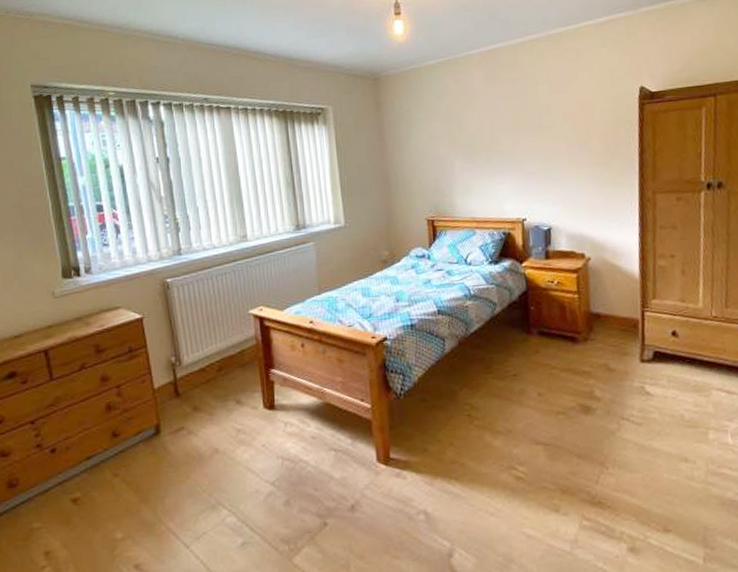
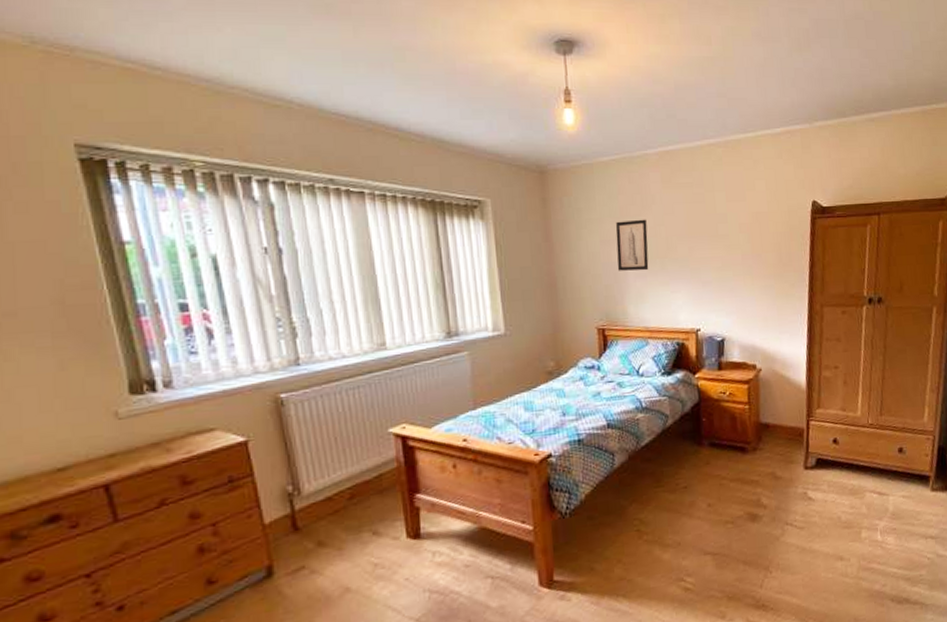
wall art: none [442,115,475,165] -> present [615,219,649,271]

